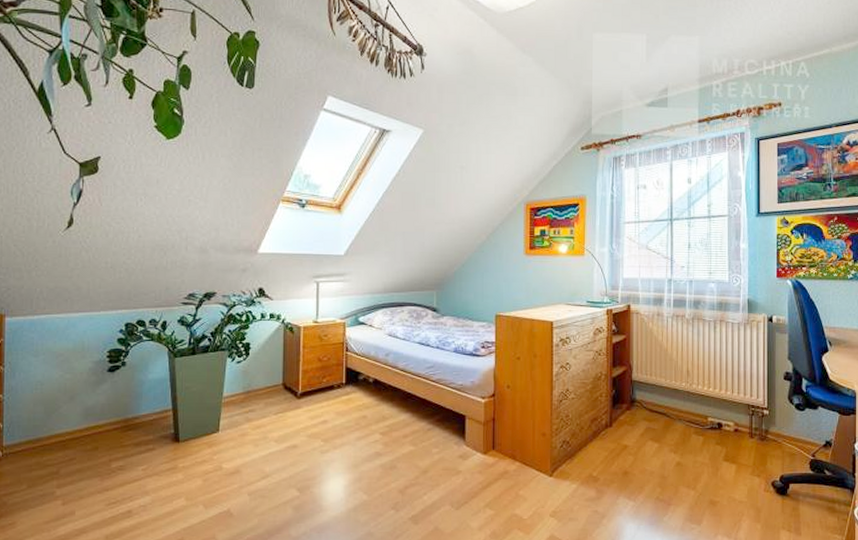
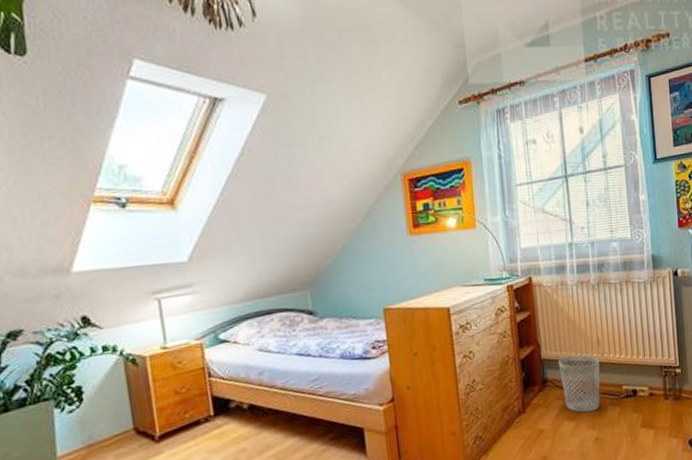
wastebasket: none [647,381,688,437] -> present [558,354,600,413]

